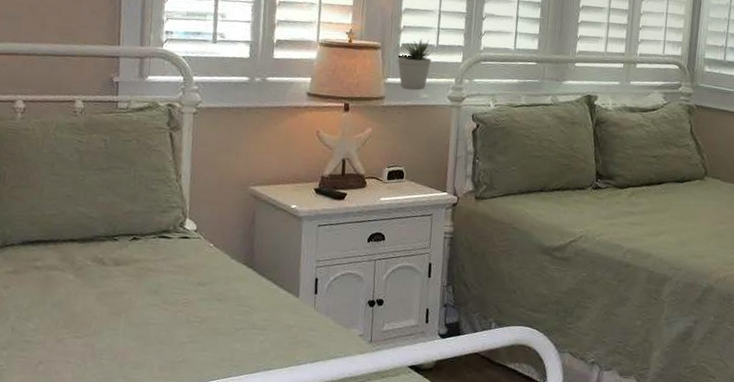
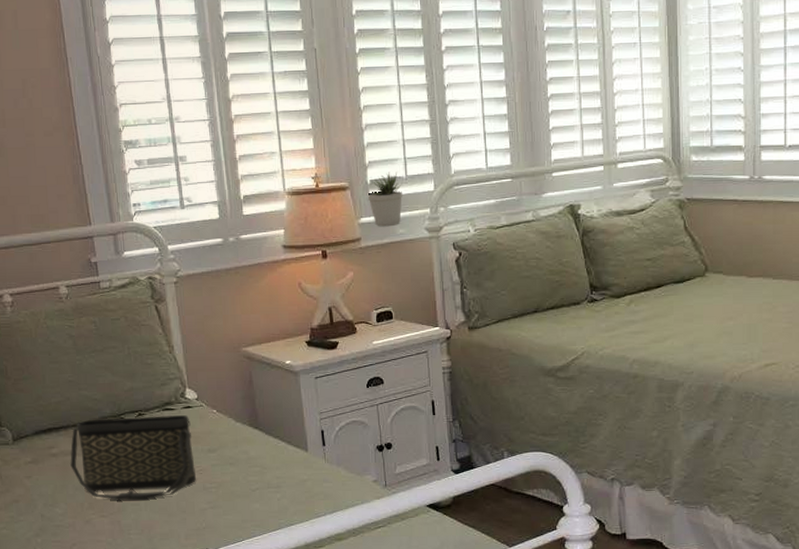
handbag: none [52,237,185,326] -> present [70,415,197,500]

